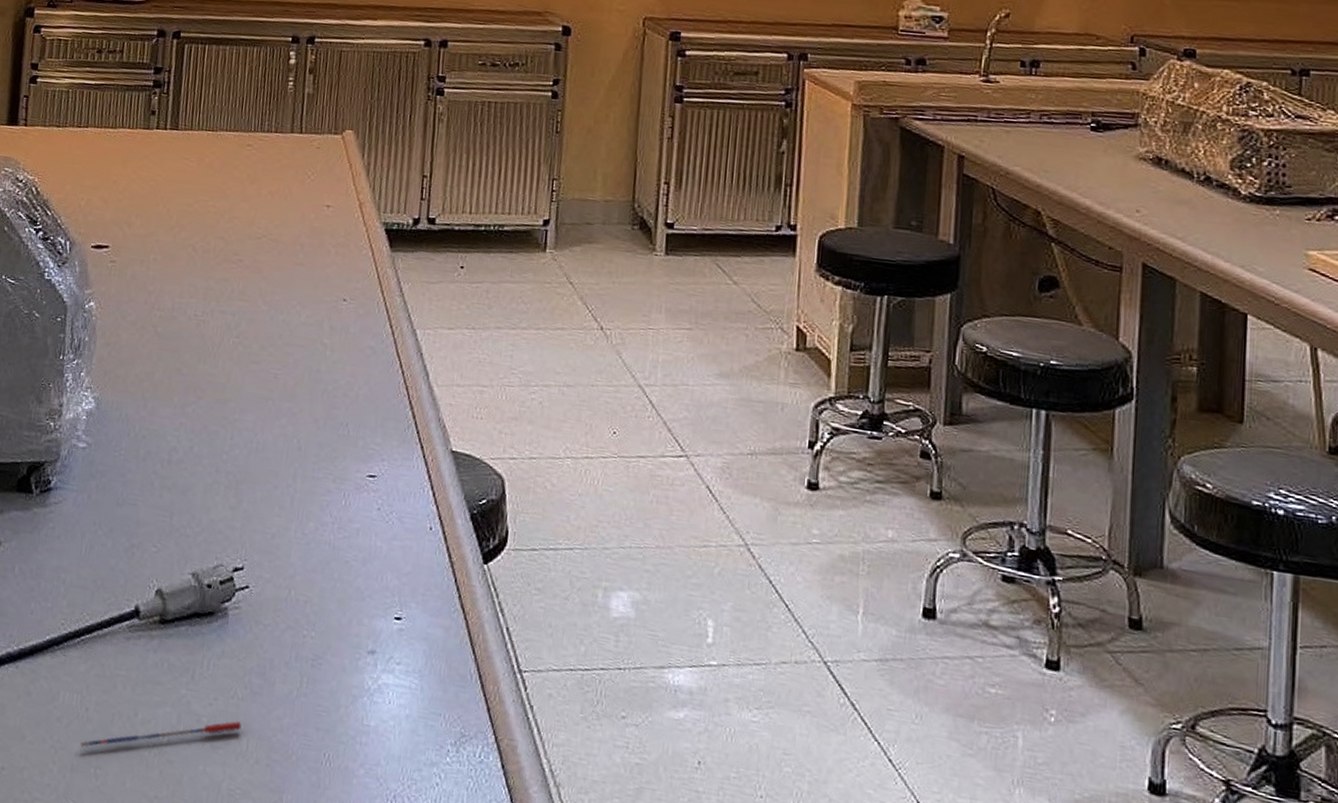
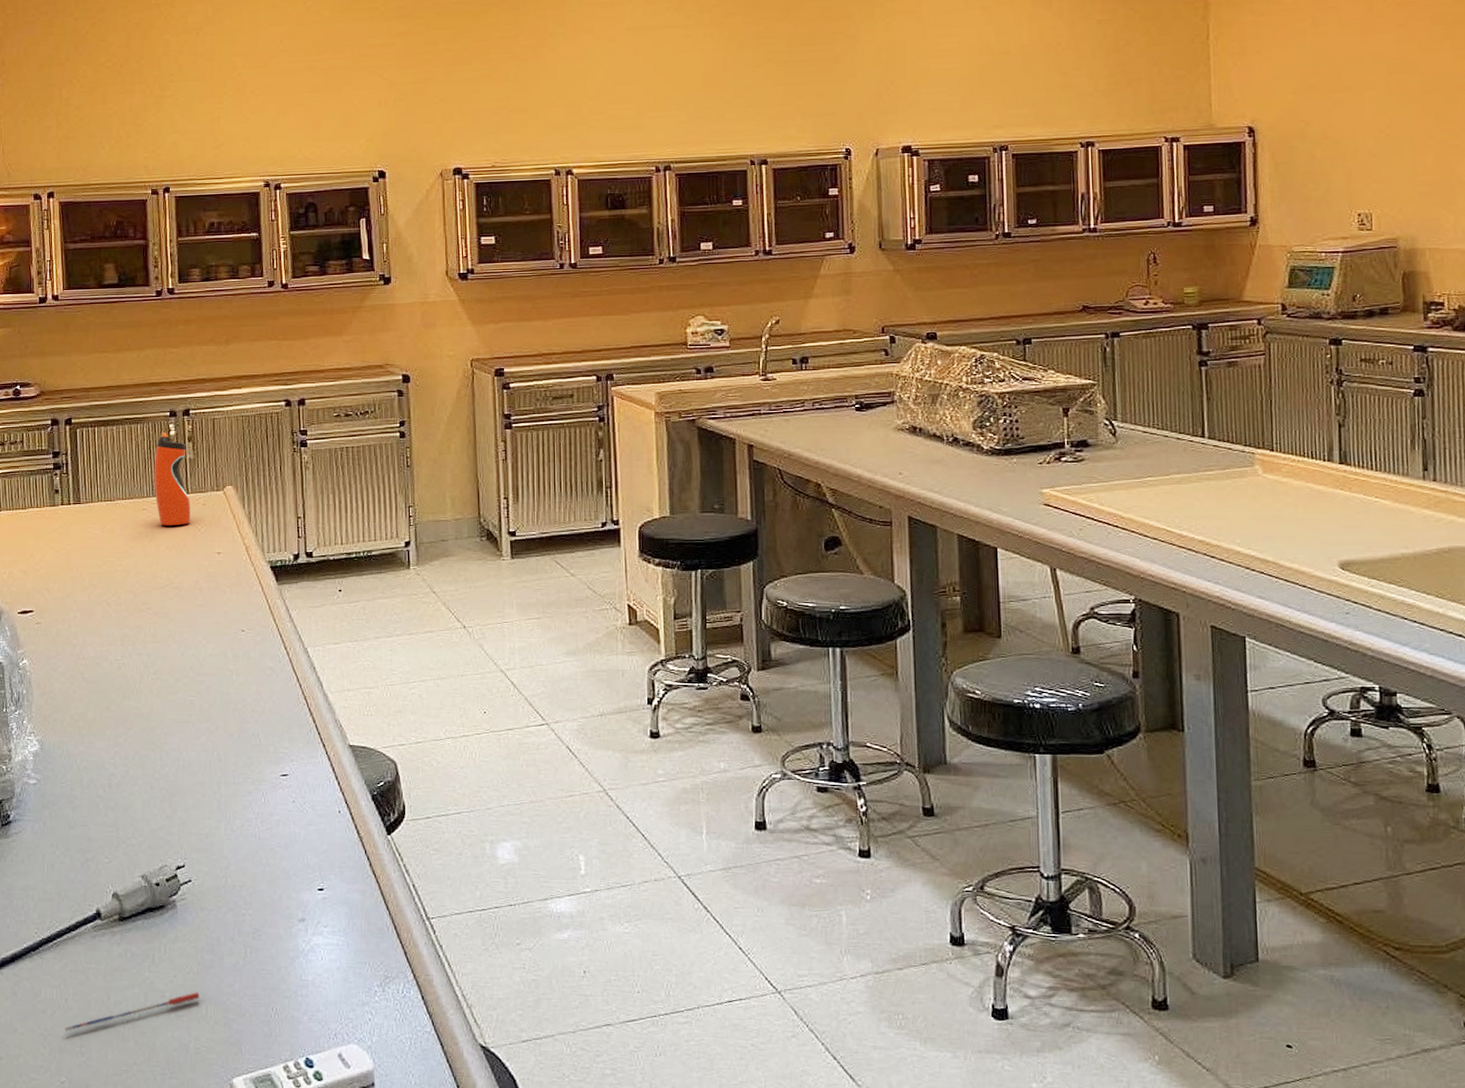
water bottle: none [263,59,306,169] -> present [154,432,191,526]

